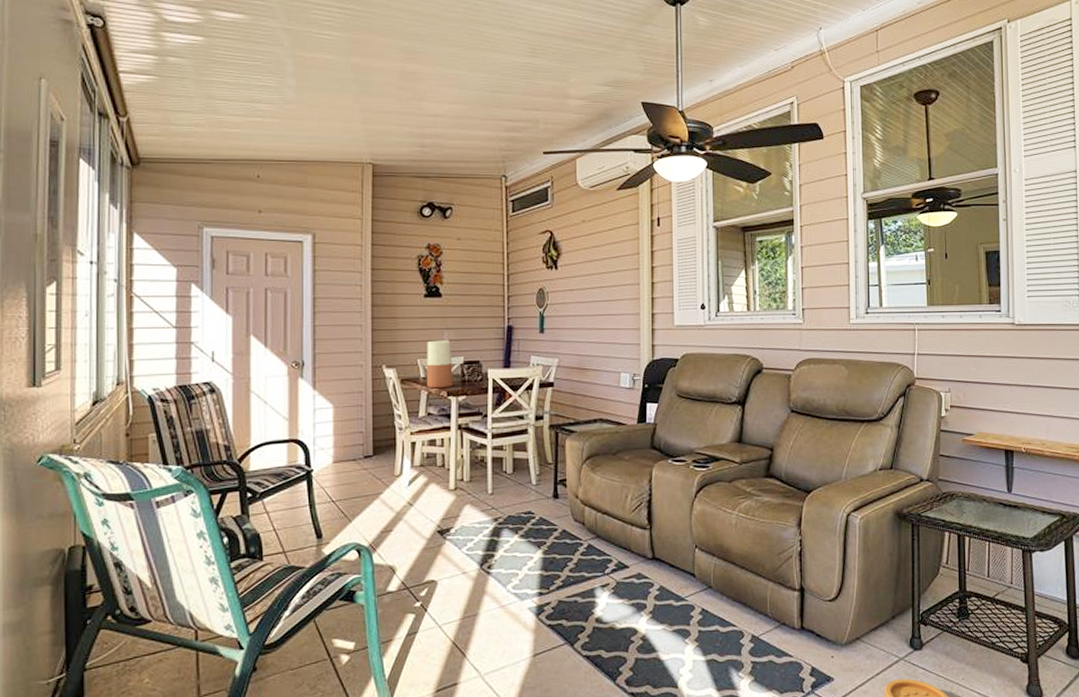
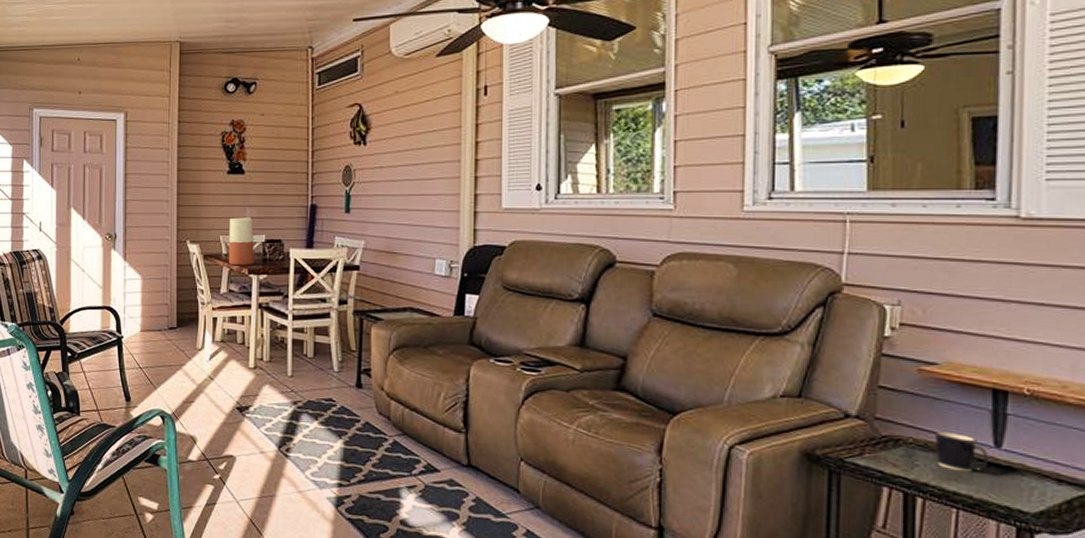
mug: none [974,484,1005,514] -> present [935,430,988,473]

